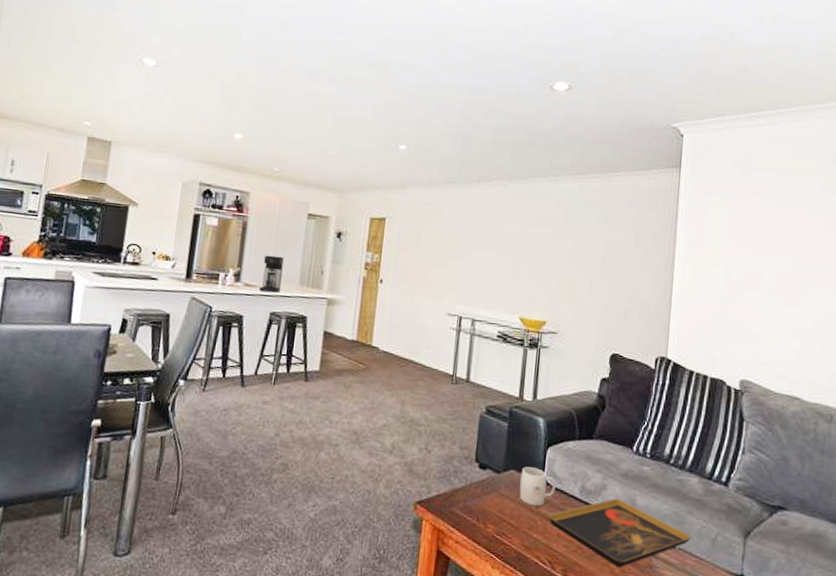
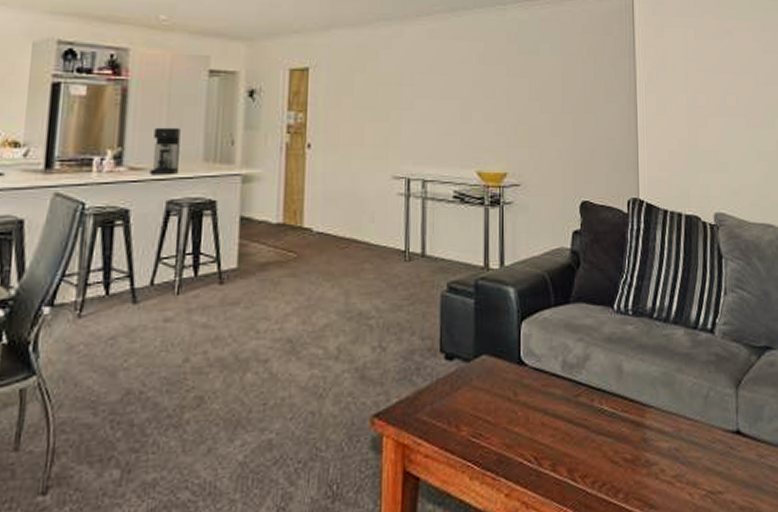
mug: present [519,466,556,507] -> none [494,347,534,395]
decorative tray: present [548,498,691,567] -> none [530,368,683,448]

